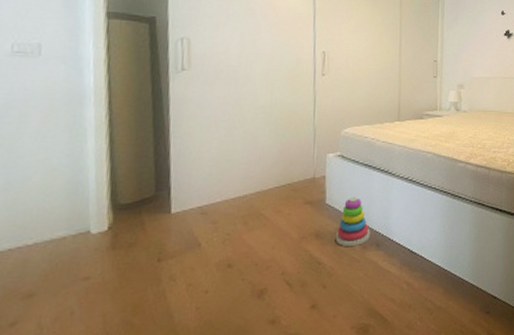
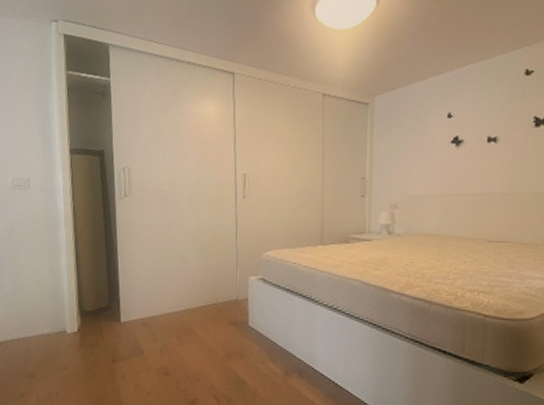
stacking toy: present [335,197,371,247] -> none [258,321,293,372]

